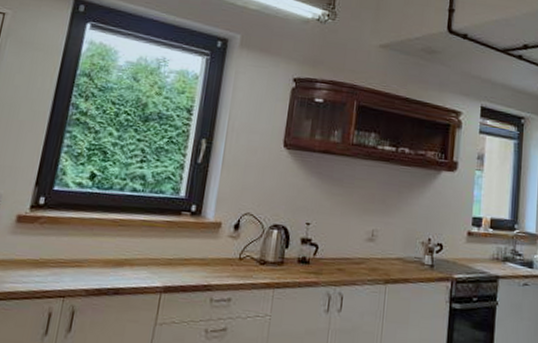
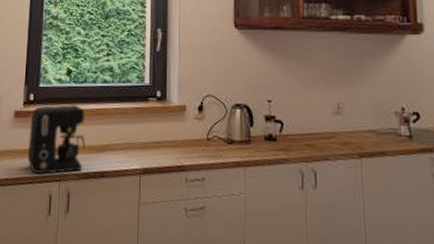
coffee maker: none [26,212,106,289] -> present [27,104,86,174]

